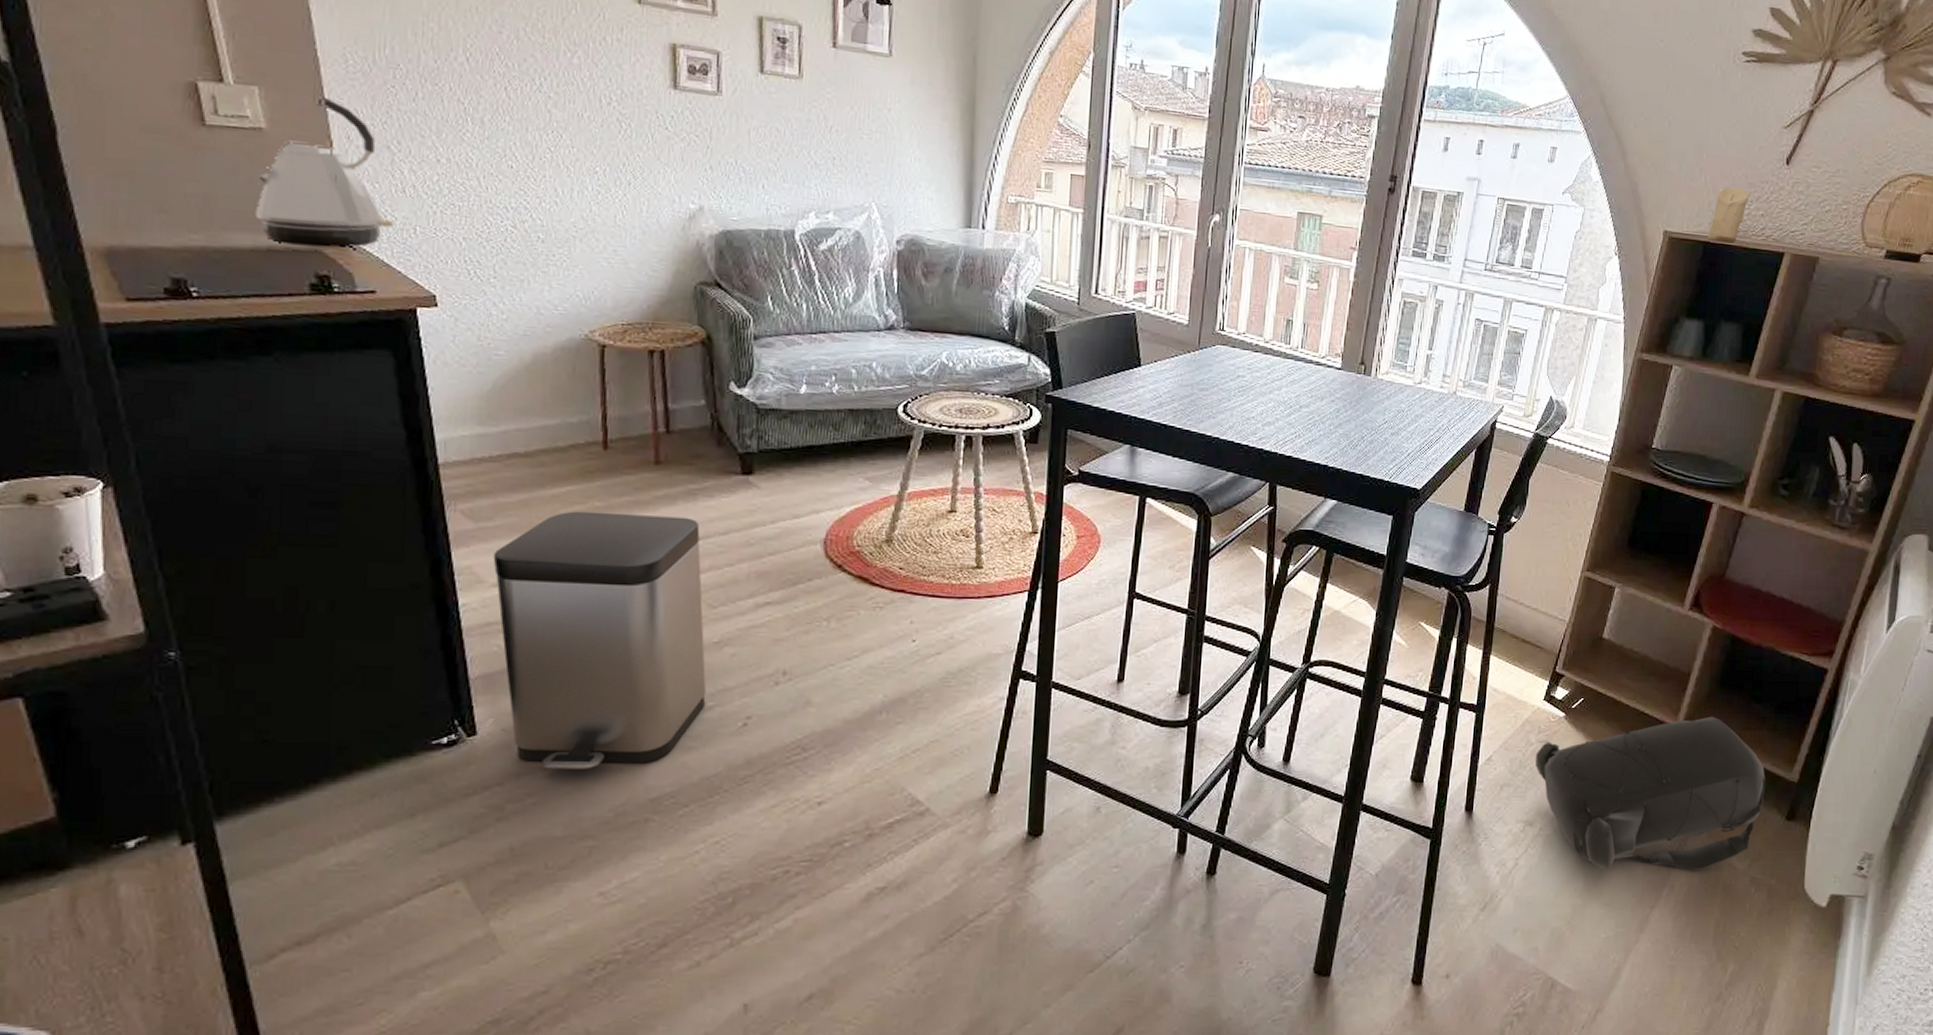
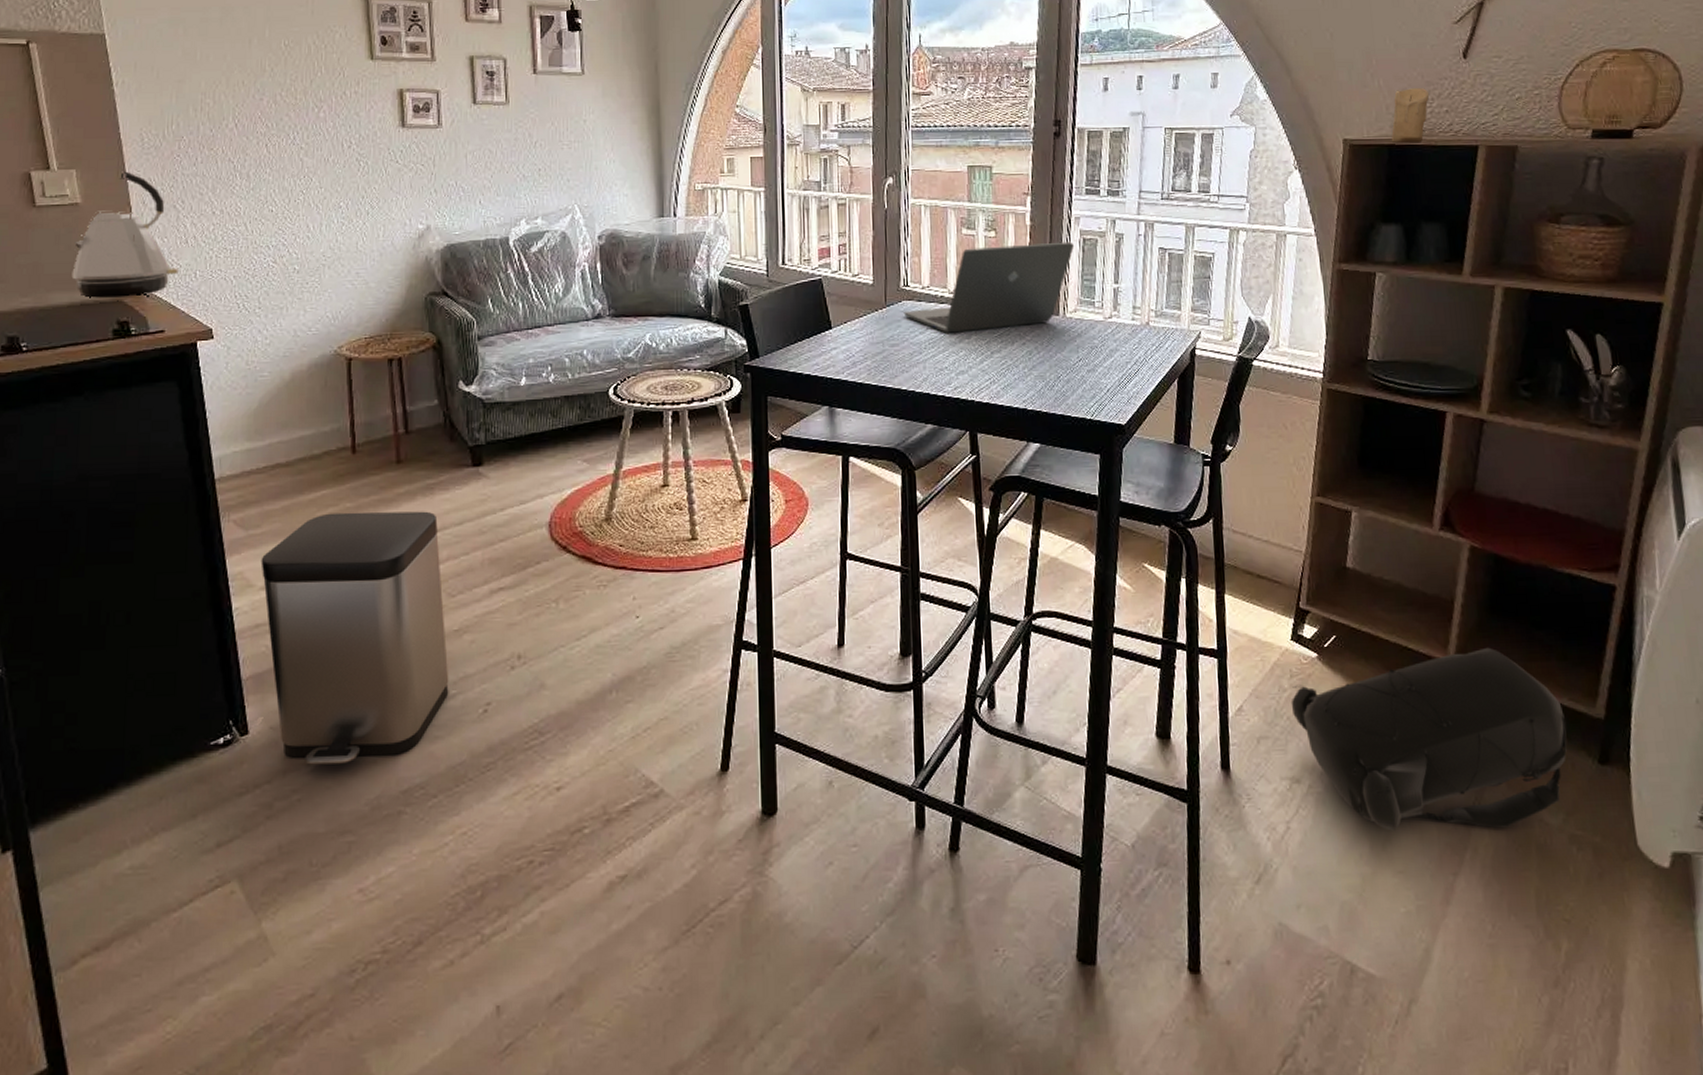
laptop: none [1216,298,1394,383] -> present [903,241,1074,333]

